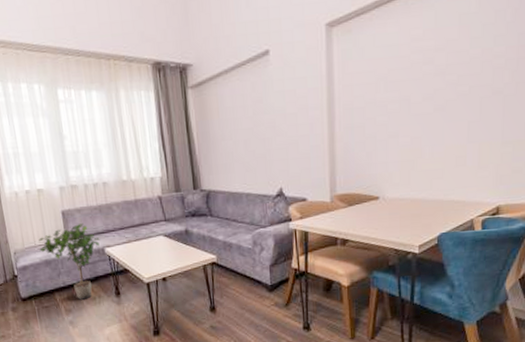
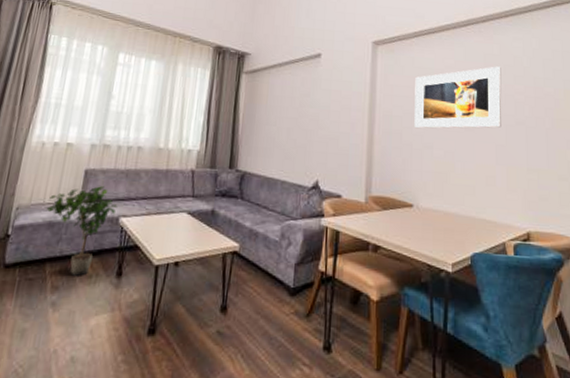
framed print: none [377,27,479,117] -> present [414,66,502,129]

